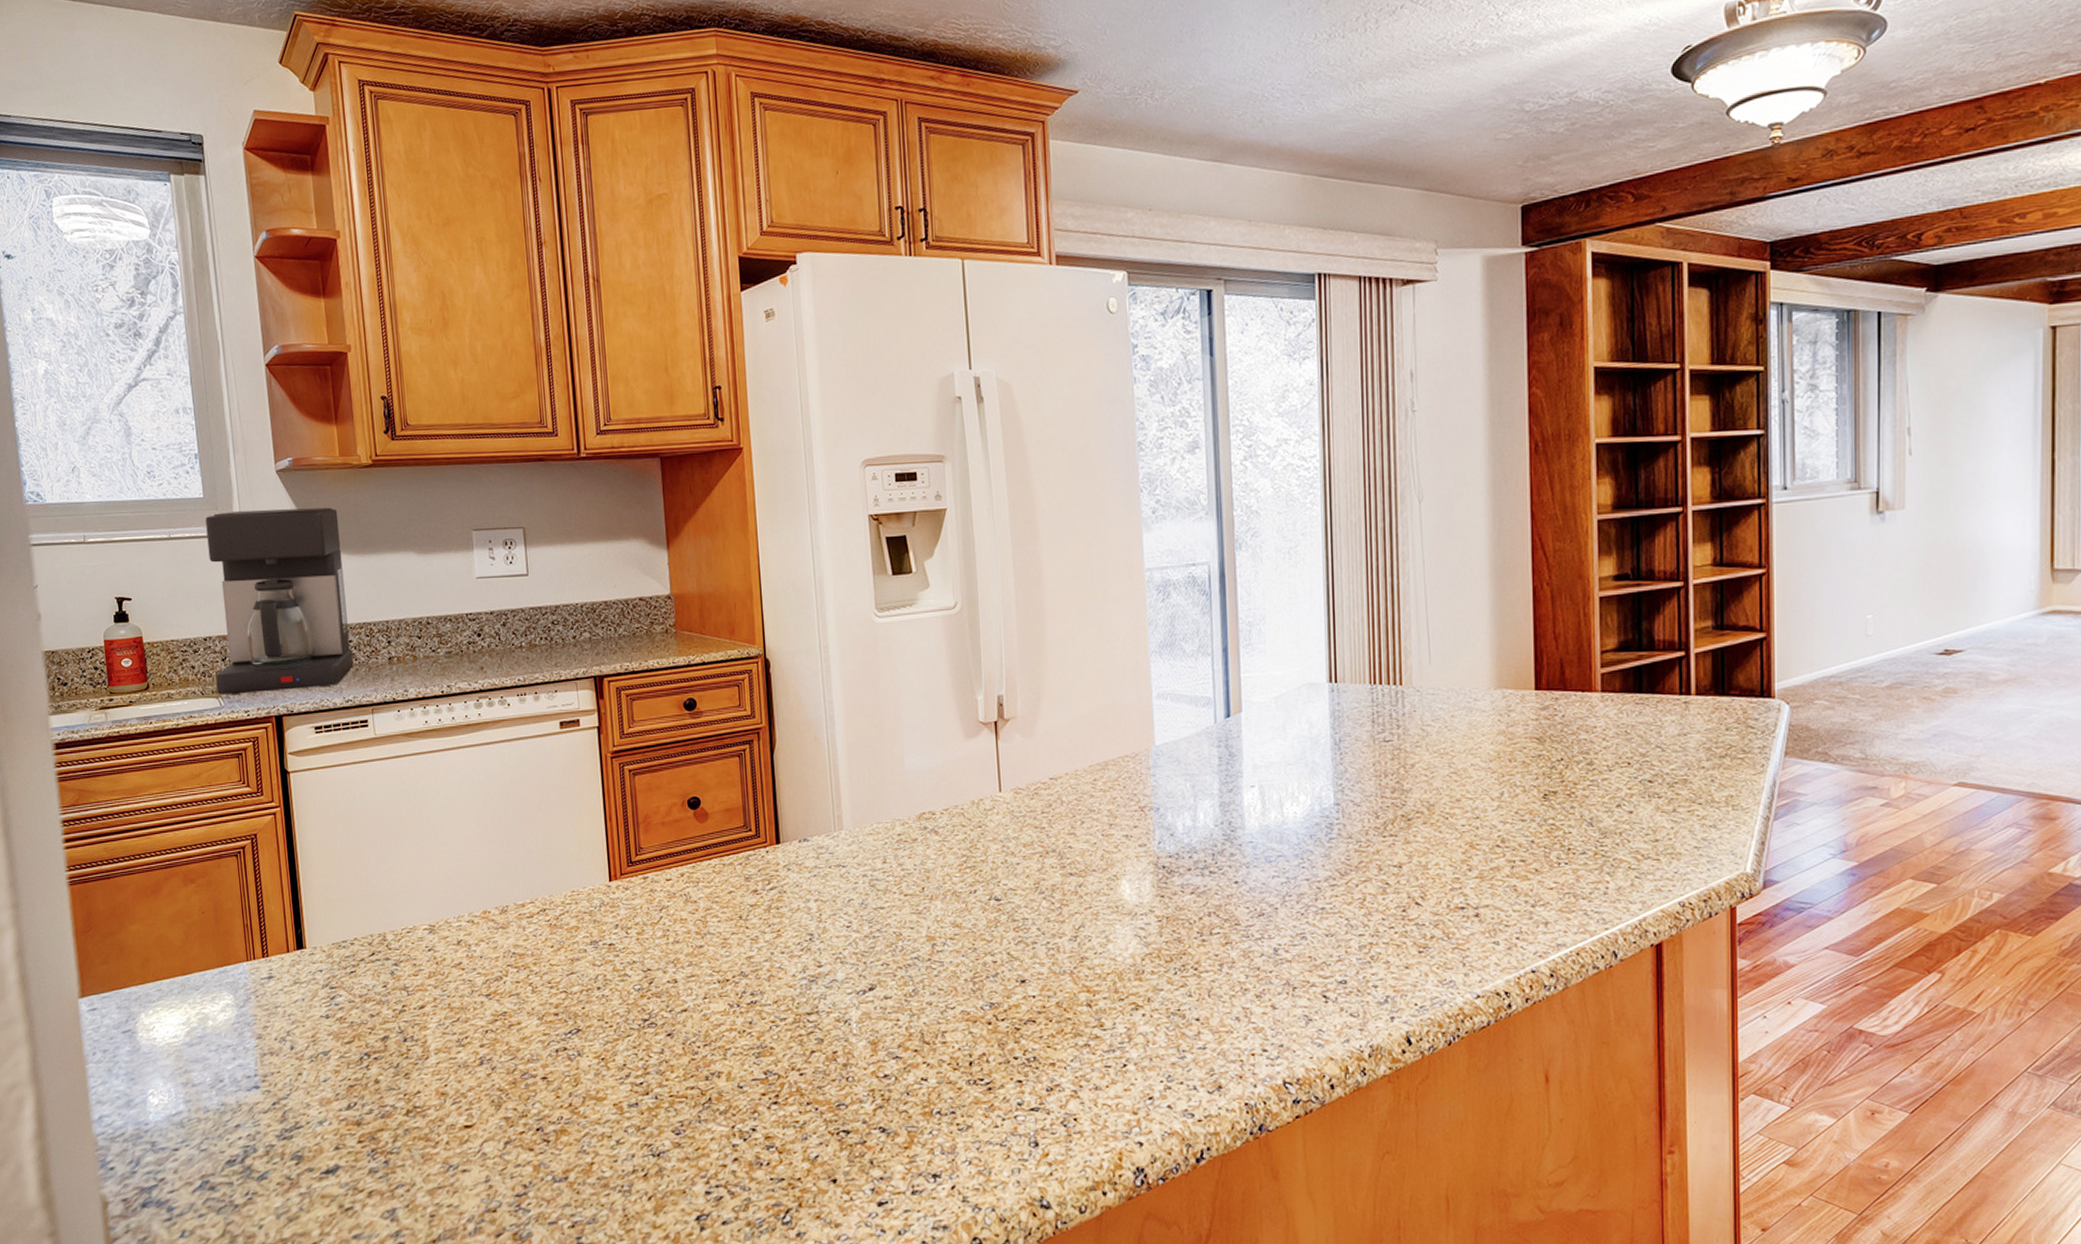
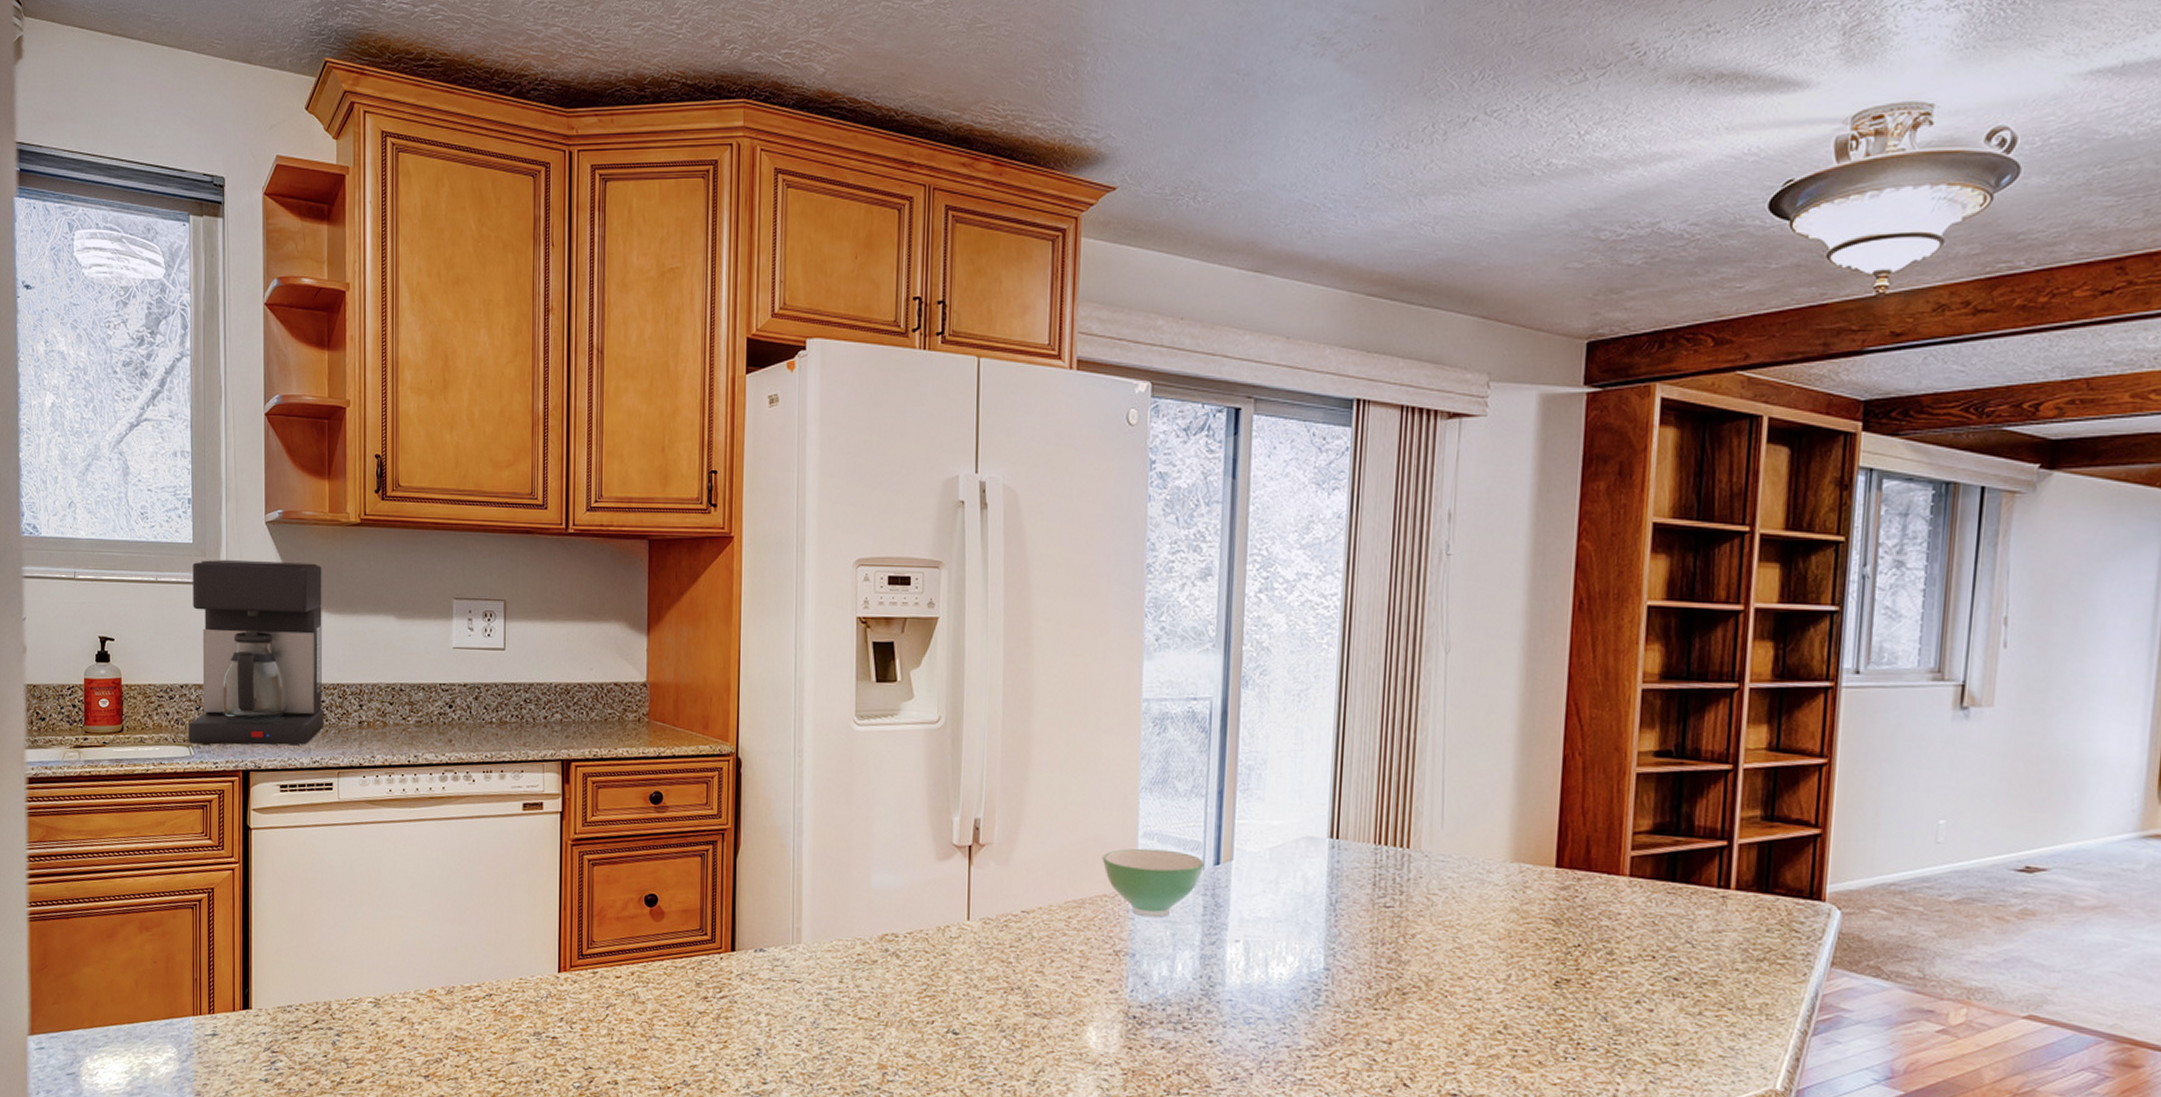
bowl: none [1120,708,1216,773] -> present [1102,848,1205,918]

